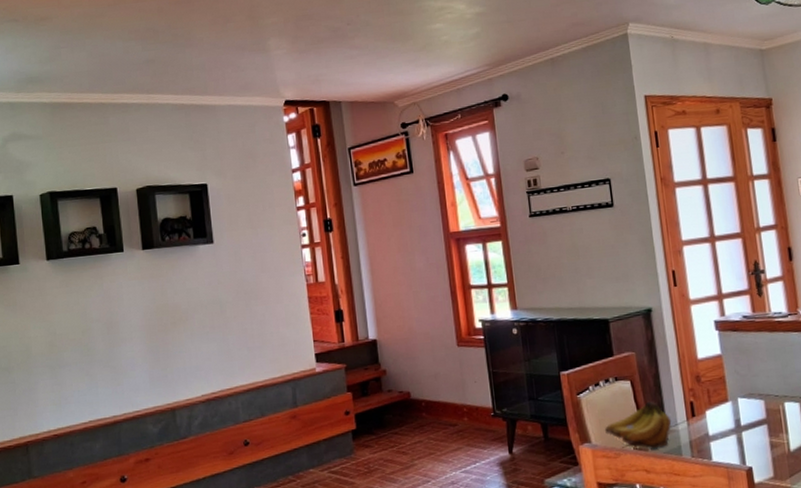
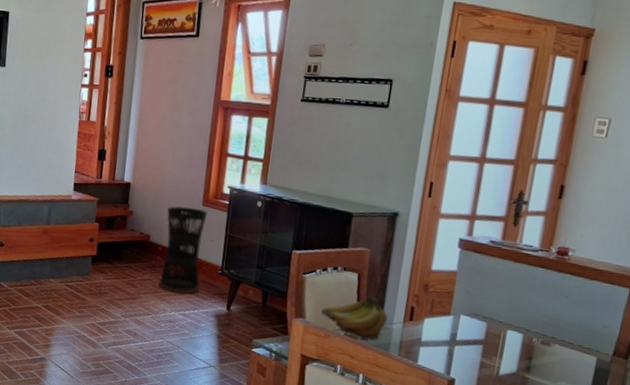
umbrella stand: none [422,350,476,450] -> present [158,206,208,294]

